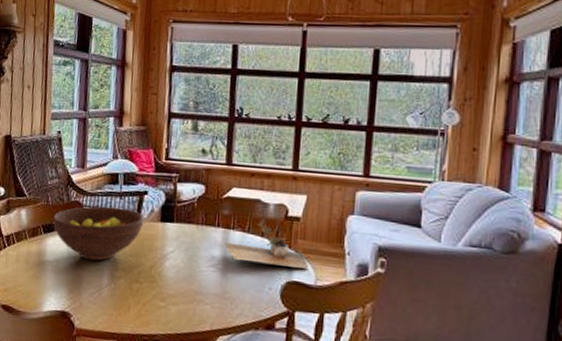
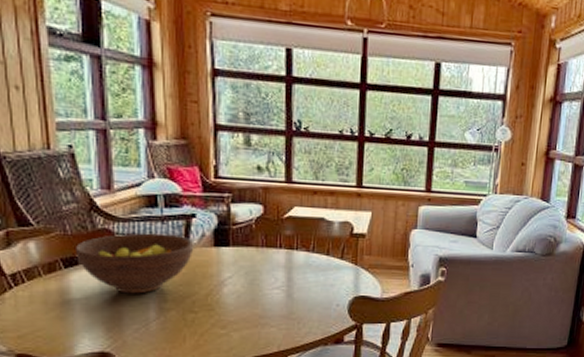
succulent plant: present [224,218,308,269] -> none [288,237,374,283]

